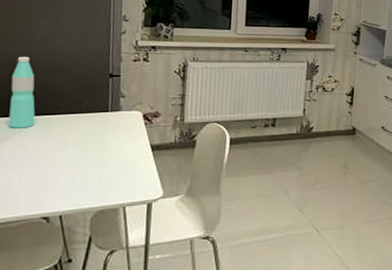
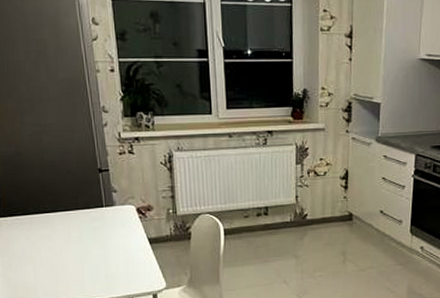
water bottle: present [8,56,35,128] -> none [9,155,38,227]

